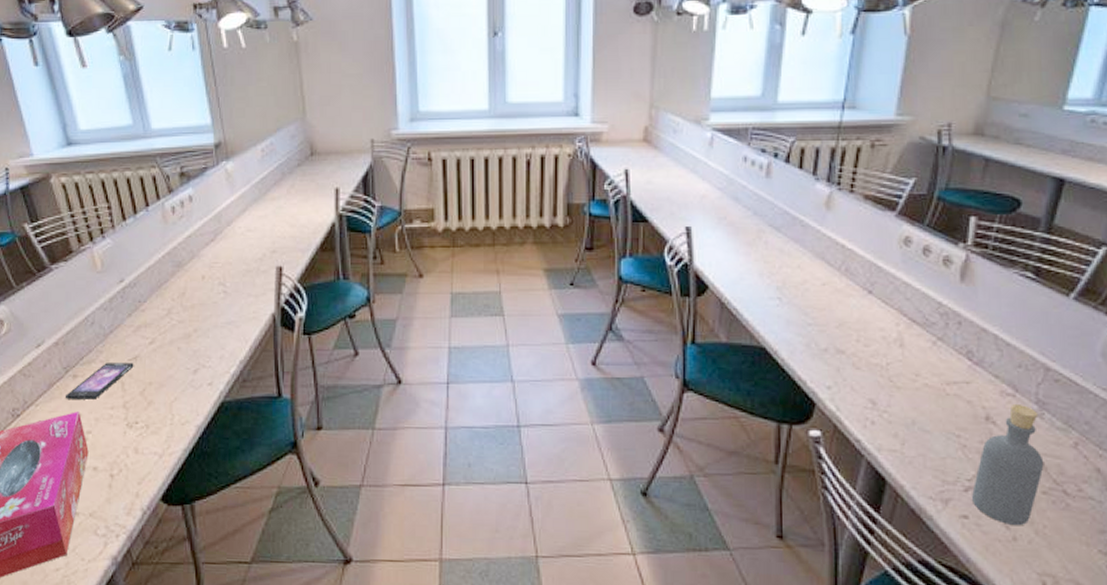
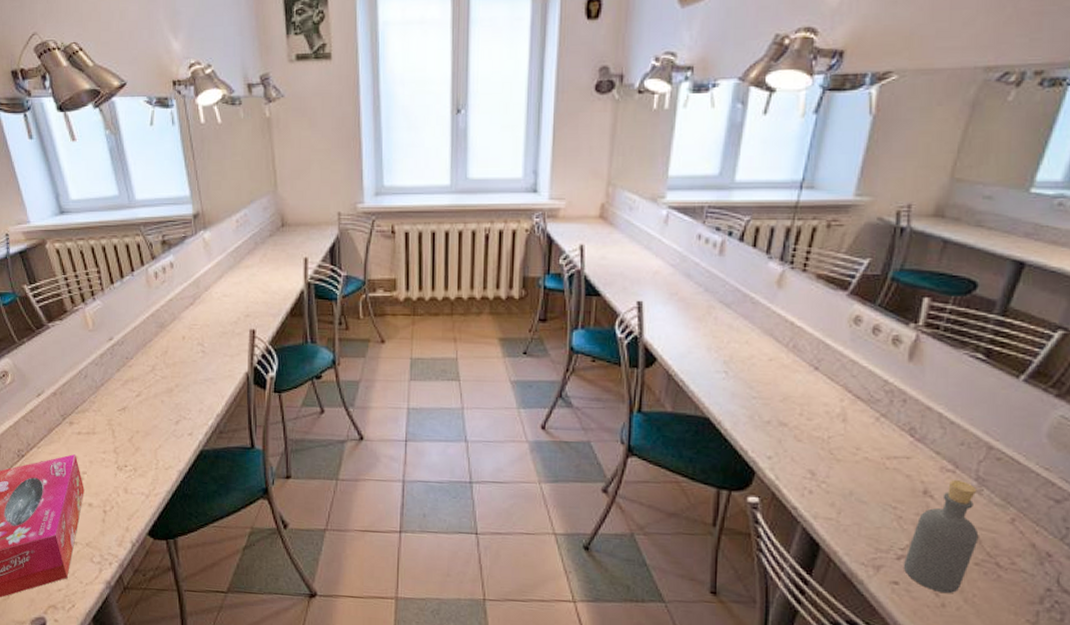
smartphone: present [66,363,134,400] -> none [64,412,123,444]

